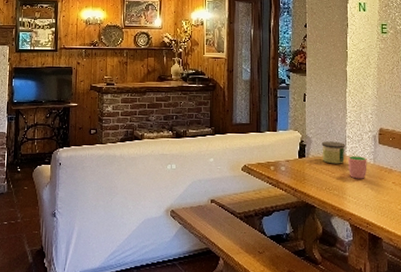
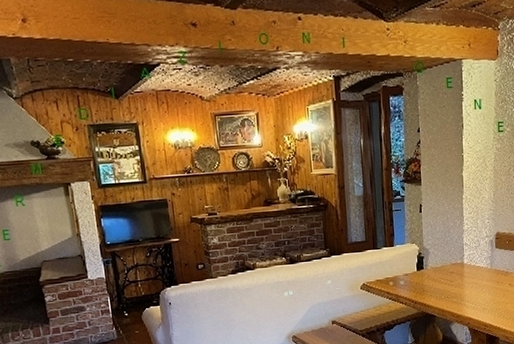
candle: present [322,141,345,164] -> none [439,250,463,273]
cup: present [348,156,367,179] -> none [466,262,485,285]

